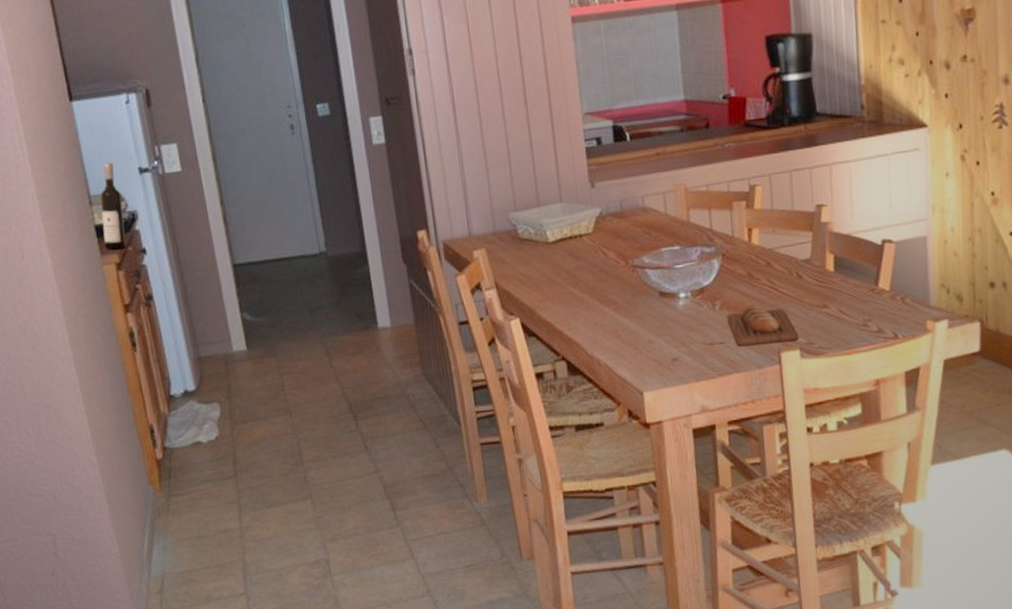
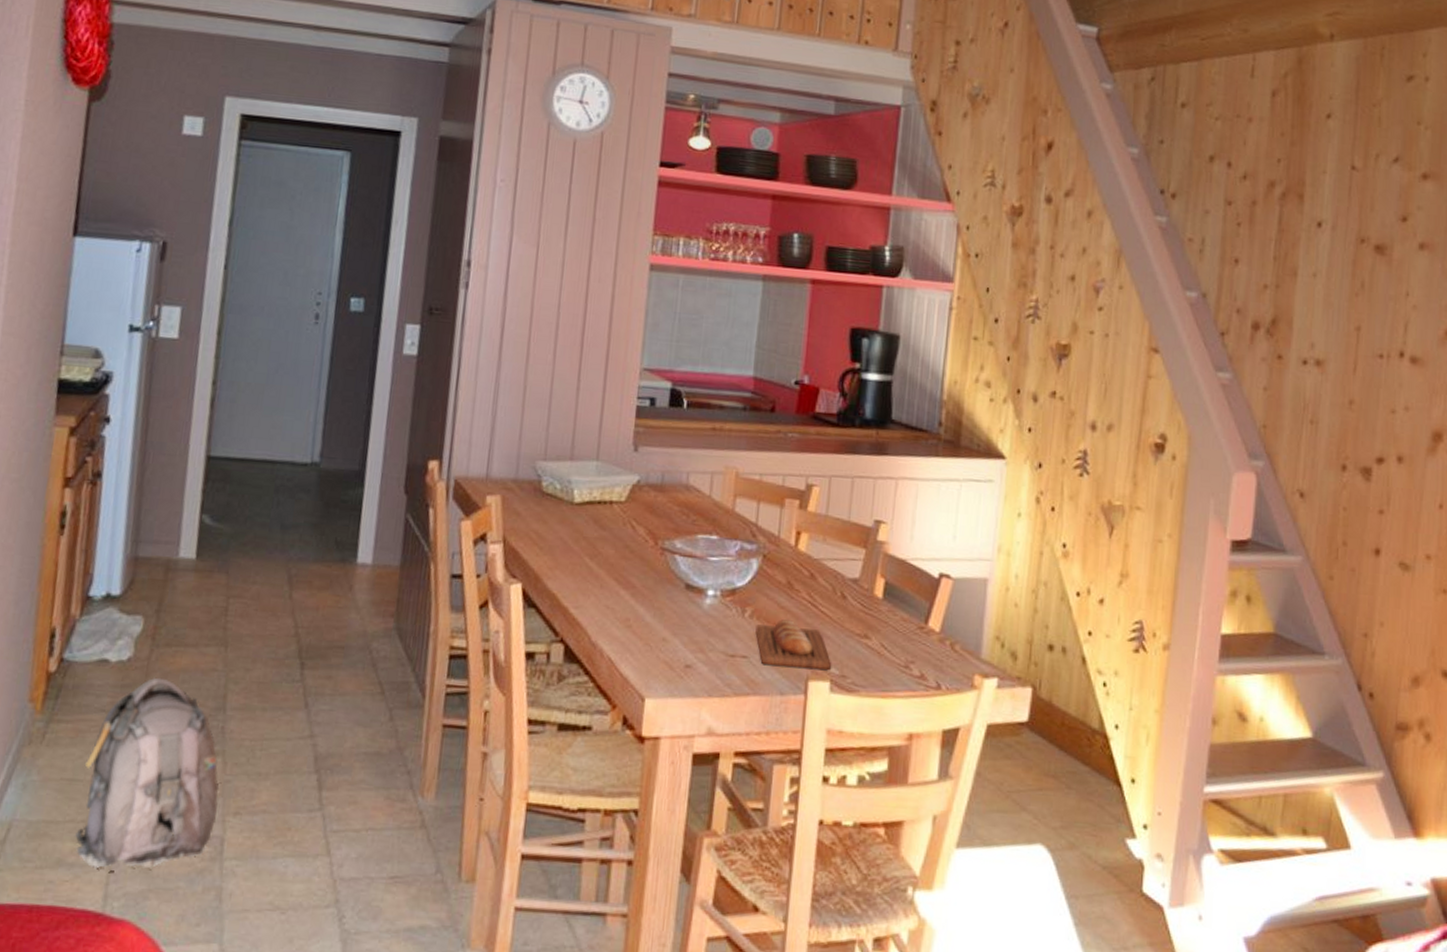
bottle: present [100,162,126,250] -> none [62,311,102,412]
backpack: none [205,448,319,600] -> present [74,677,220,874]

